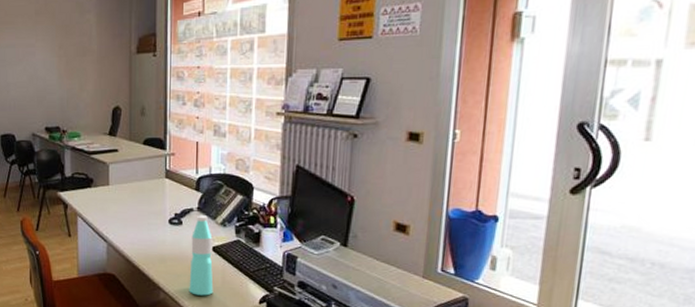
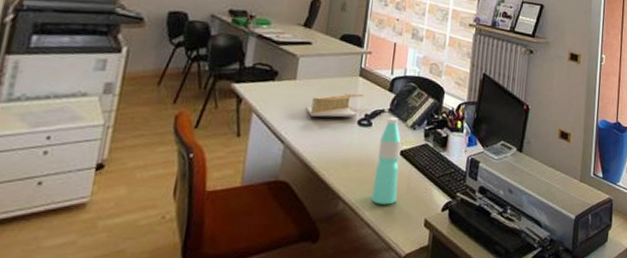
architectural model: none [121,195,173,218] -> present [306,93,365,118]

